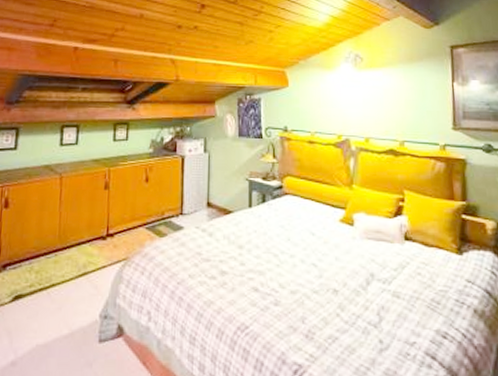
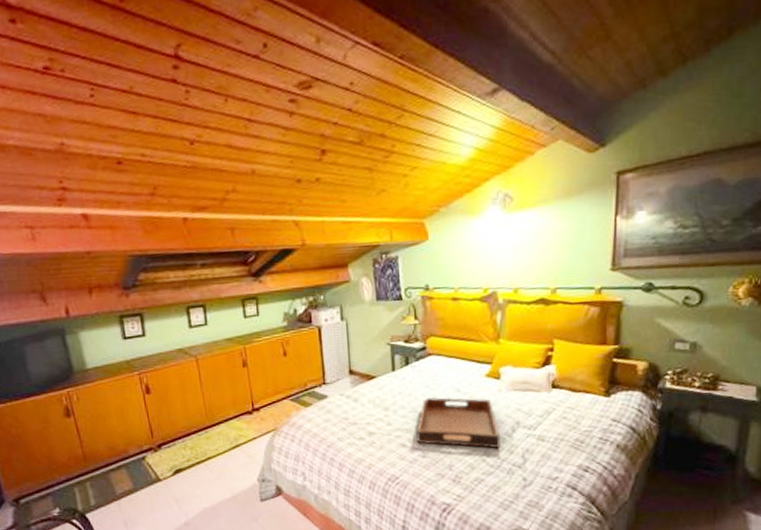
serving tray: none [269,238,355,303] -> present [416,396,500,449]

